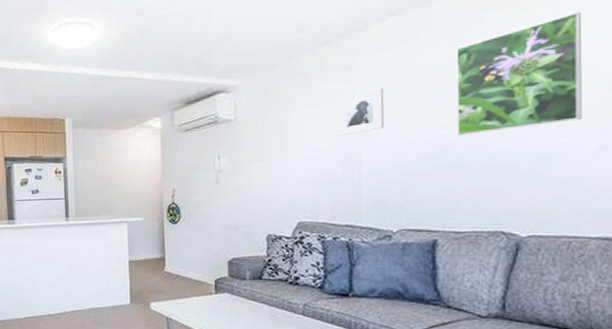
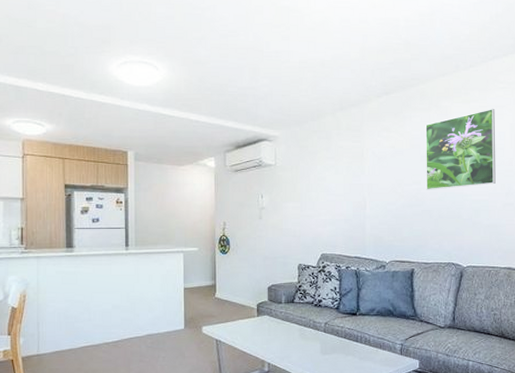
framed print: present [338,87,385,136] -> none [350,148,381,185]

